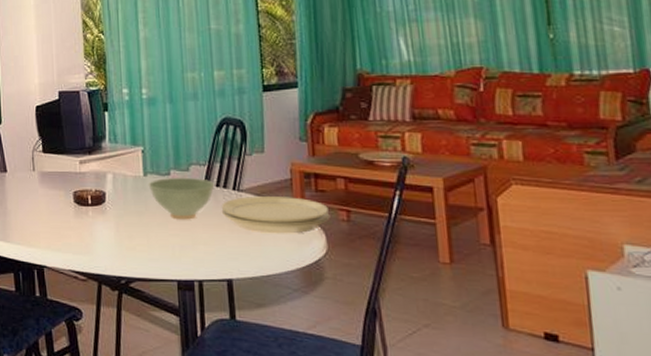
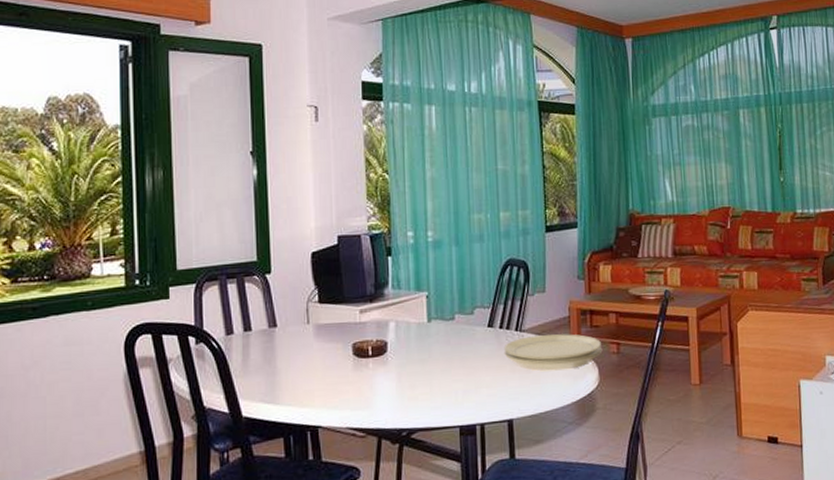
bowl: present [148,178,215,220] -> none [432,321,499,365]

